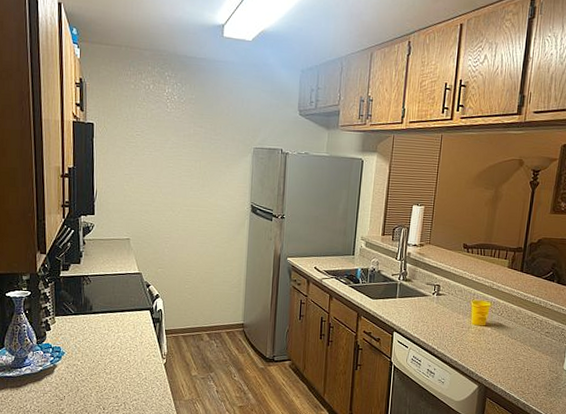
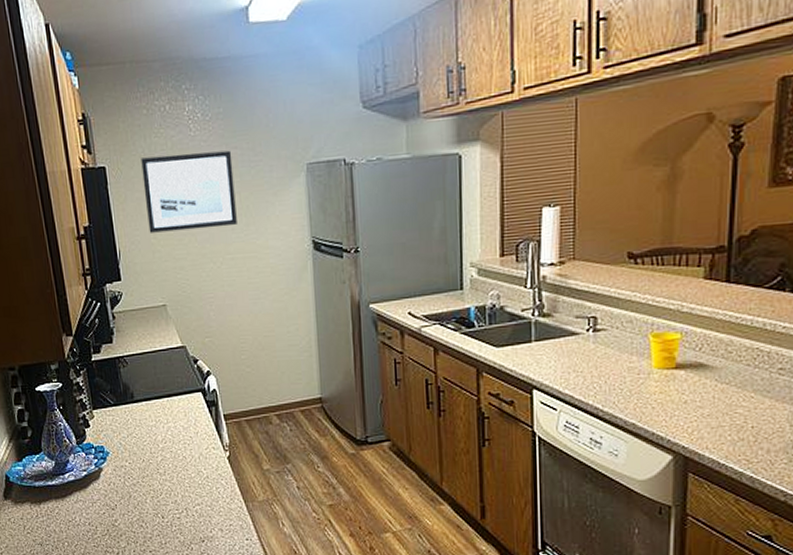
wall art: none [123,122,198,185] -> present [141,150,237,233]

